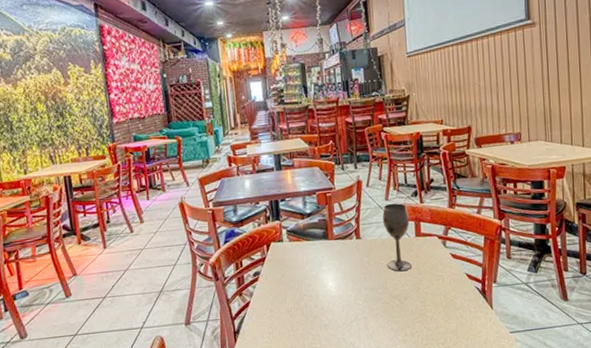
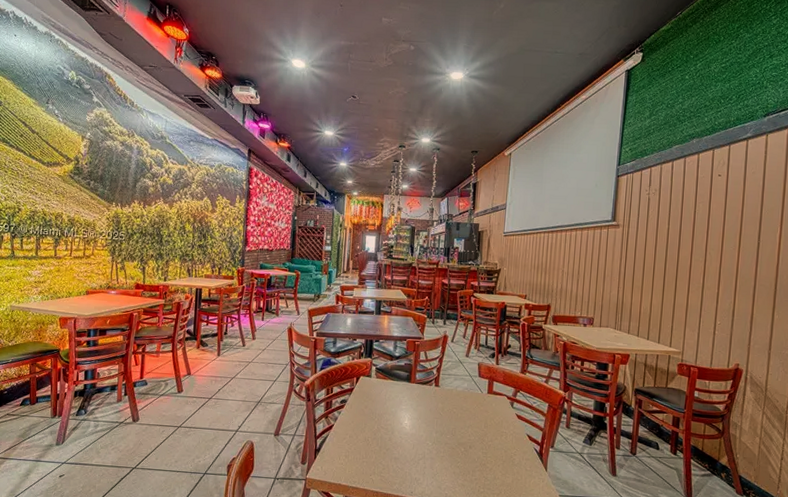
wine glass: present [382,203,411,272] -> none [458,360,485,423]

